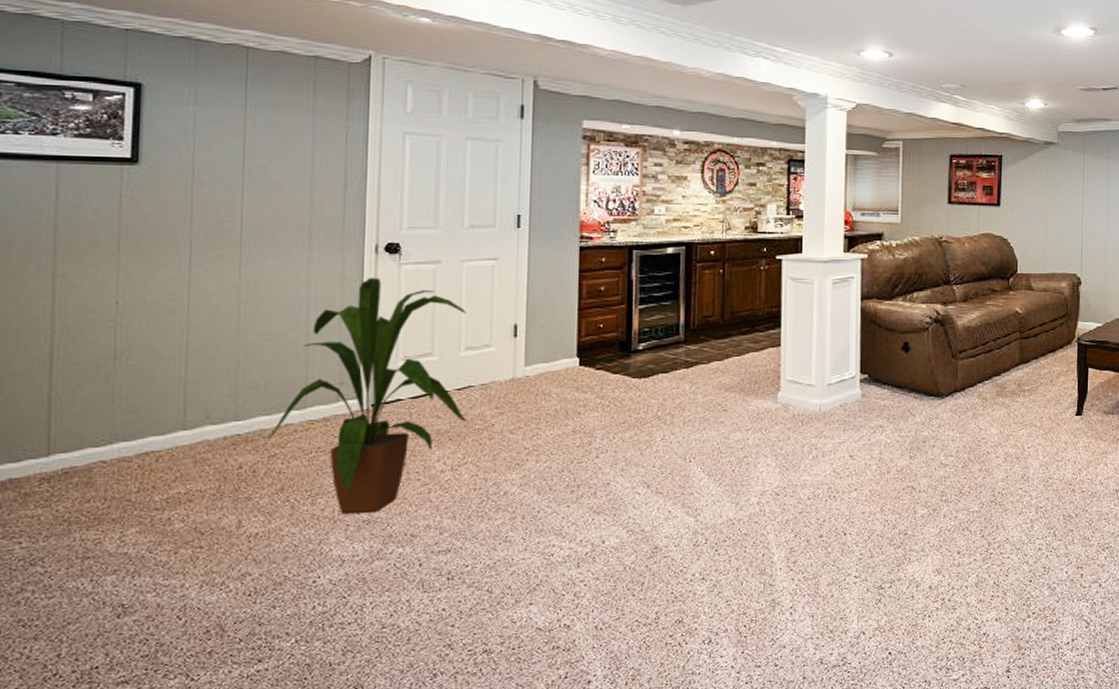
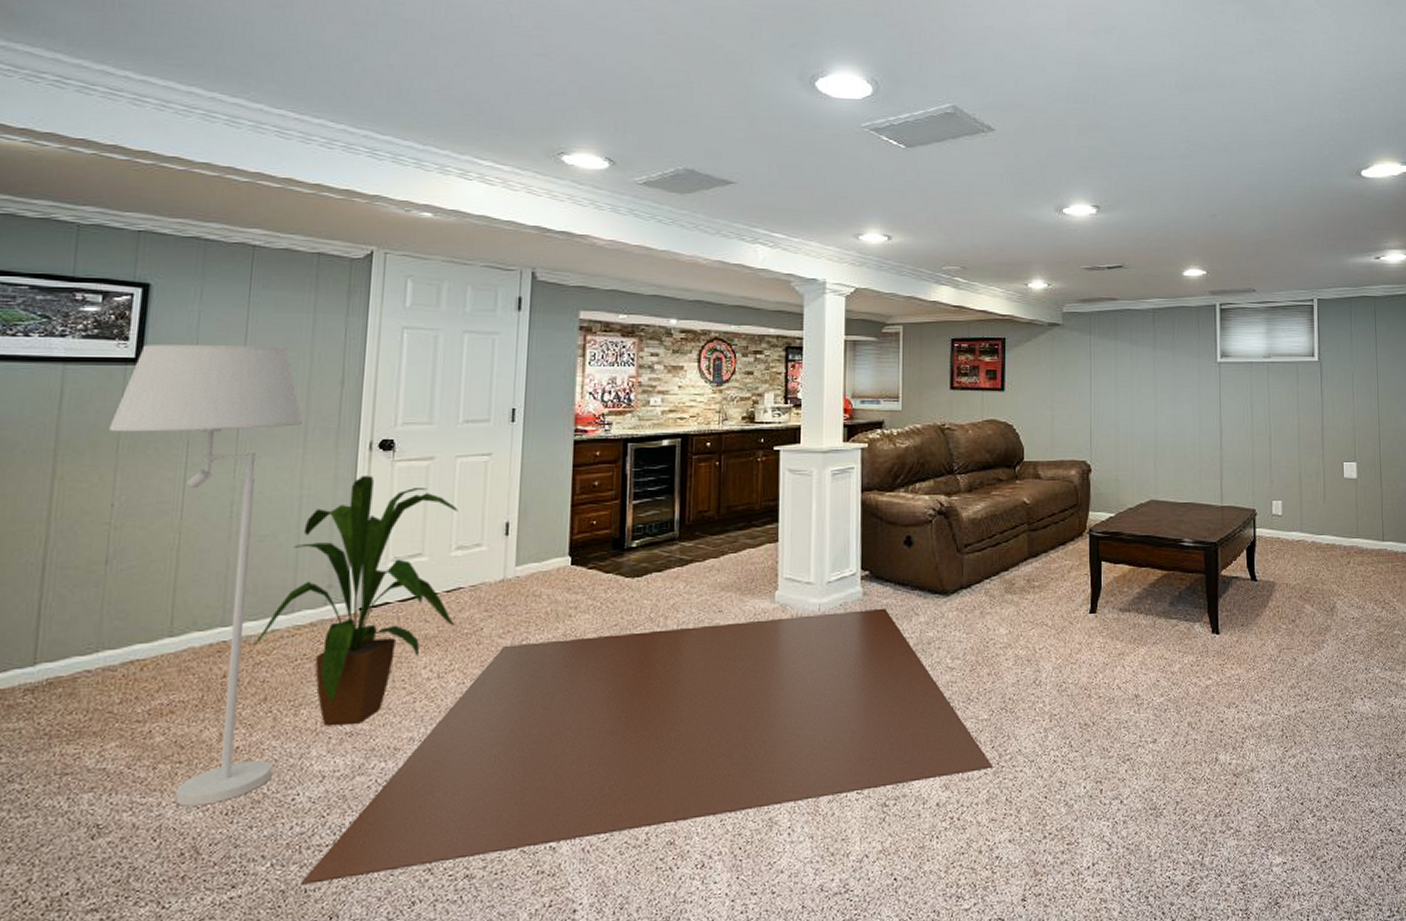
floor lamp: none [109,144,306,589] -> present [109,344,302,808]
area rug: none [324,409,982,659] -> present [300,608,993,885]

